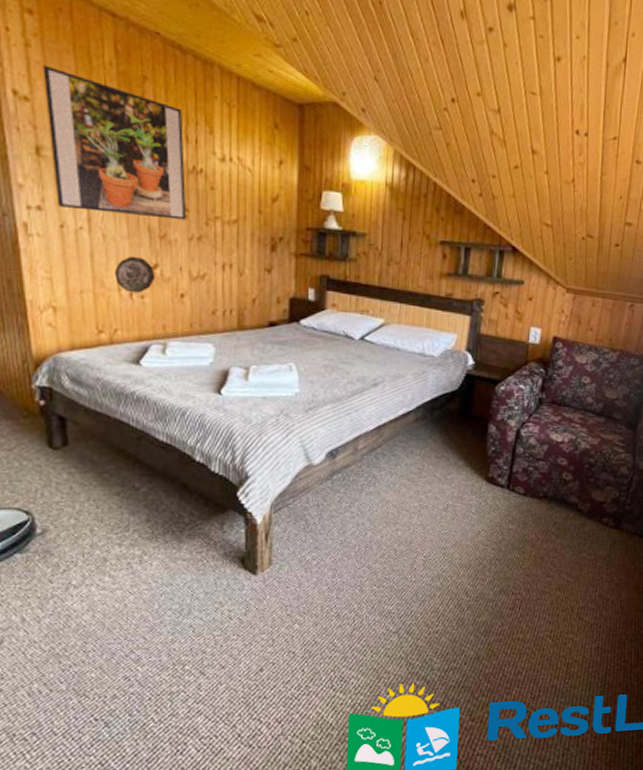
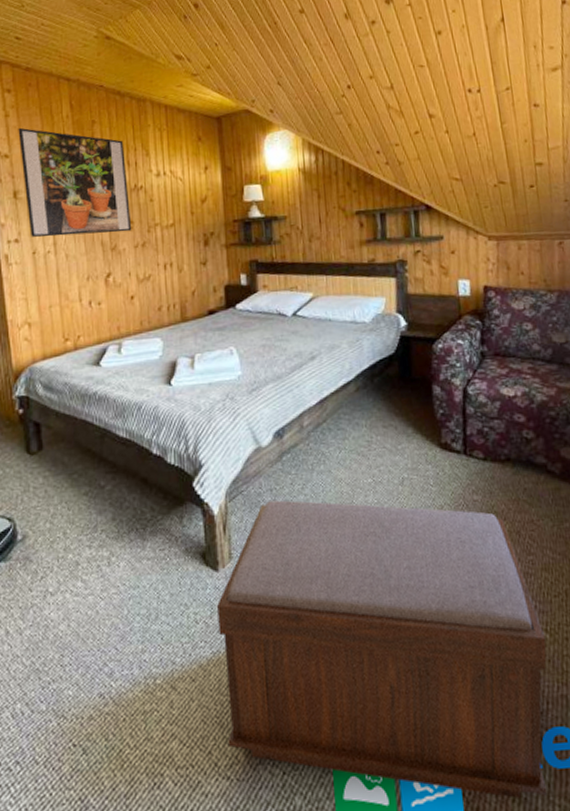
decorative plate: present [114,255,156,293] -> none [75,268,110,302]
bench: none [252,515,548,759] -> present [217,500,548,799]

